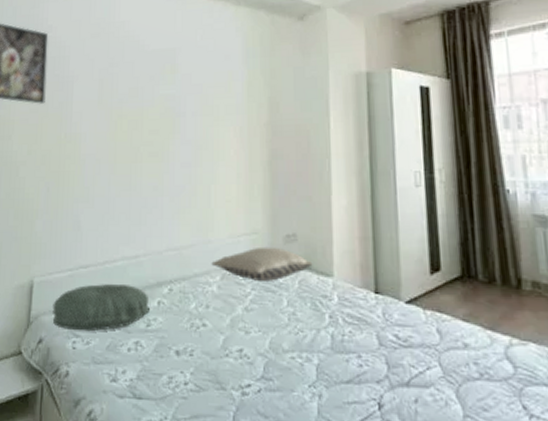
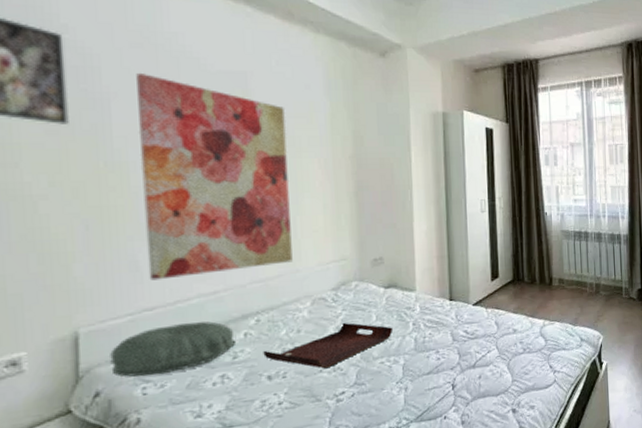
wall art: none [87,57,207,240] -> present [136,72,293,281]
serving tray: none [173,303,307,354] -> present [263,322,394,369]
pillow: present [211,246,313,281] -> none [300,270,398,303]

